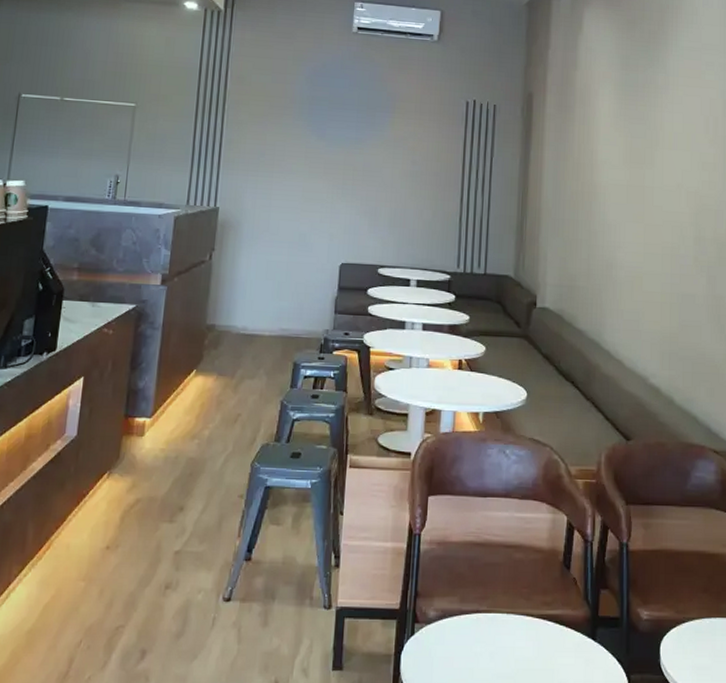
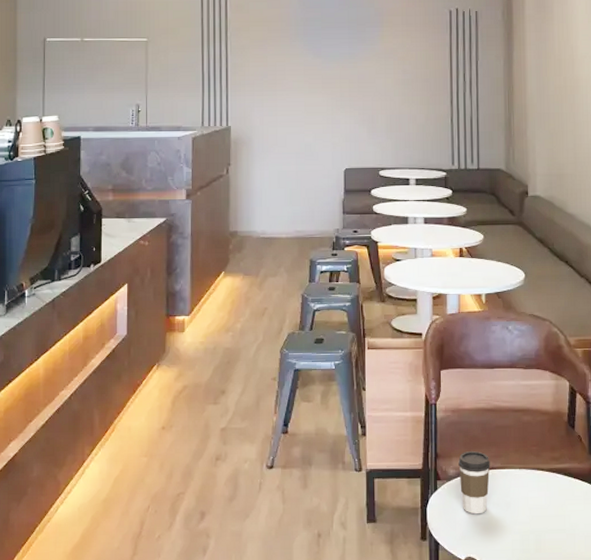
coffee cup: none [440,590,476,665] -> present [458,450,490,515]

